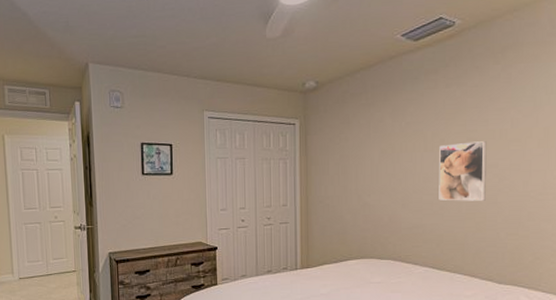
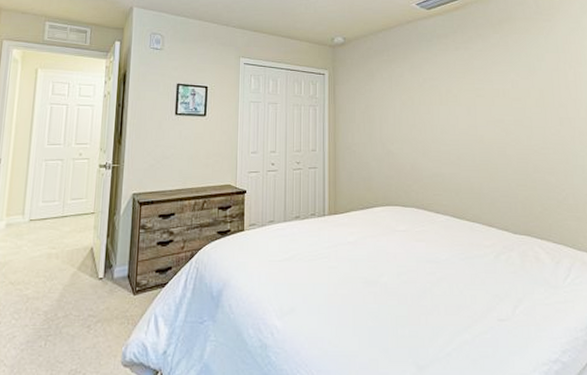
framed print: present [439,141,487,201] -> none [453,98,496,153]

